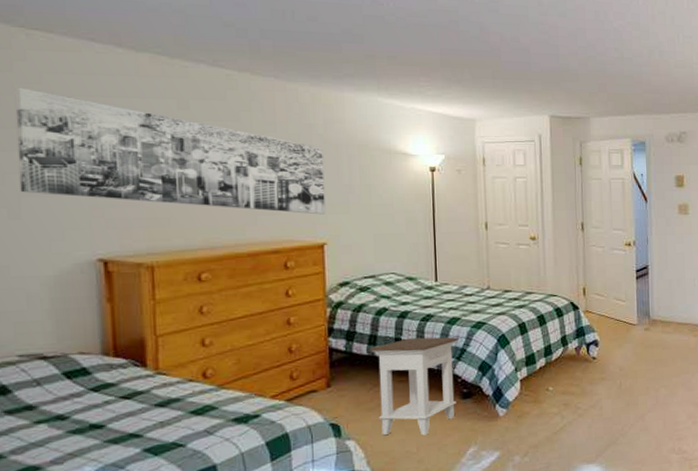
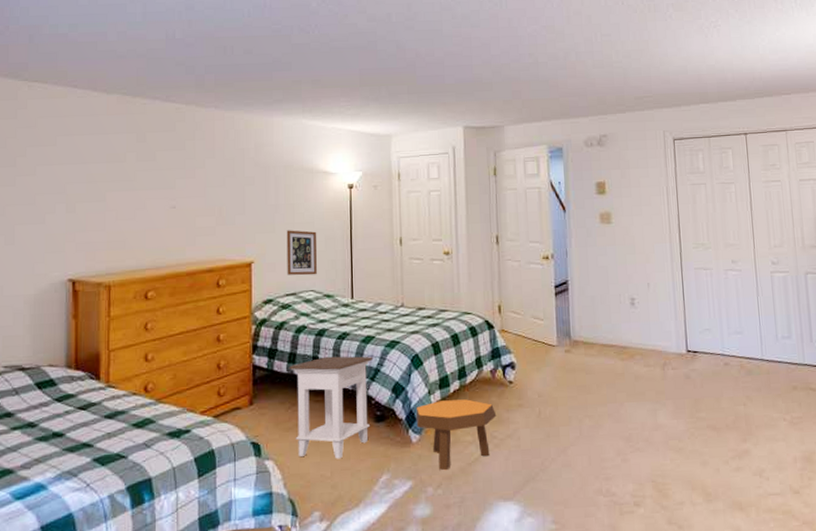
wall art: present [14,87,326,215] -> none [15,131,254,234]
picture frame: none [363,211,398,258] -> present [286,230,317,276]
footstool: none [502,375,581,441] -> present [416,399,497,471]

